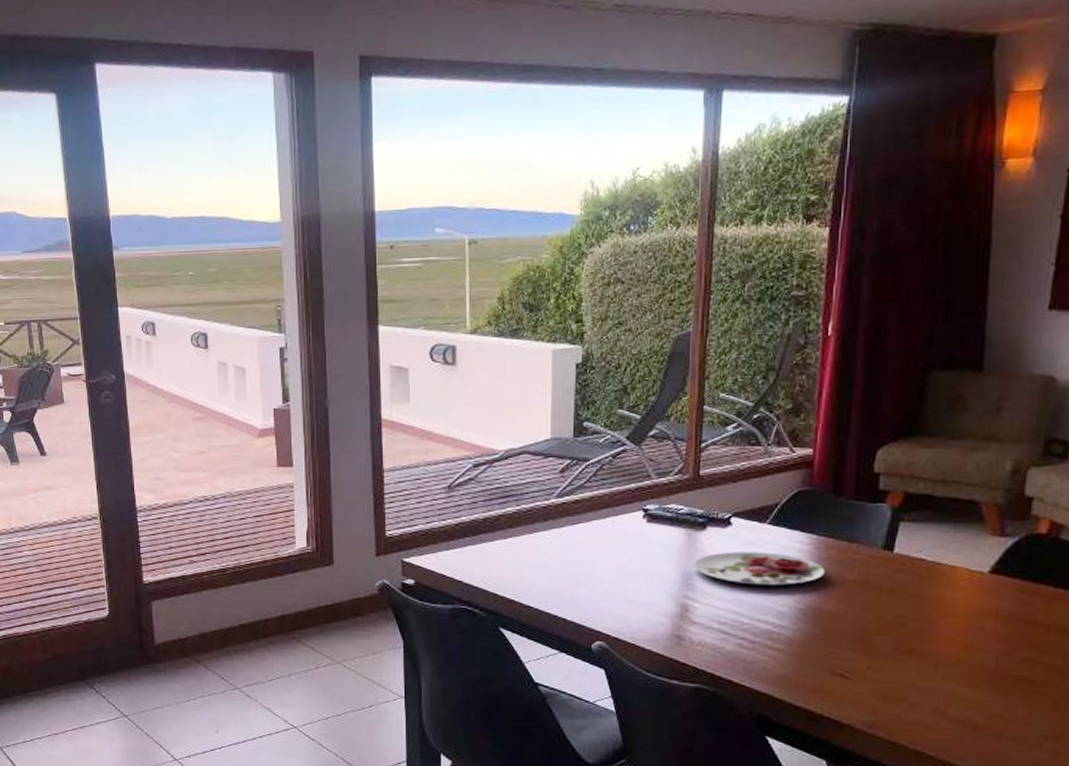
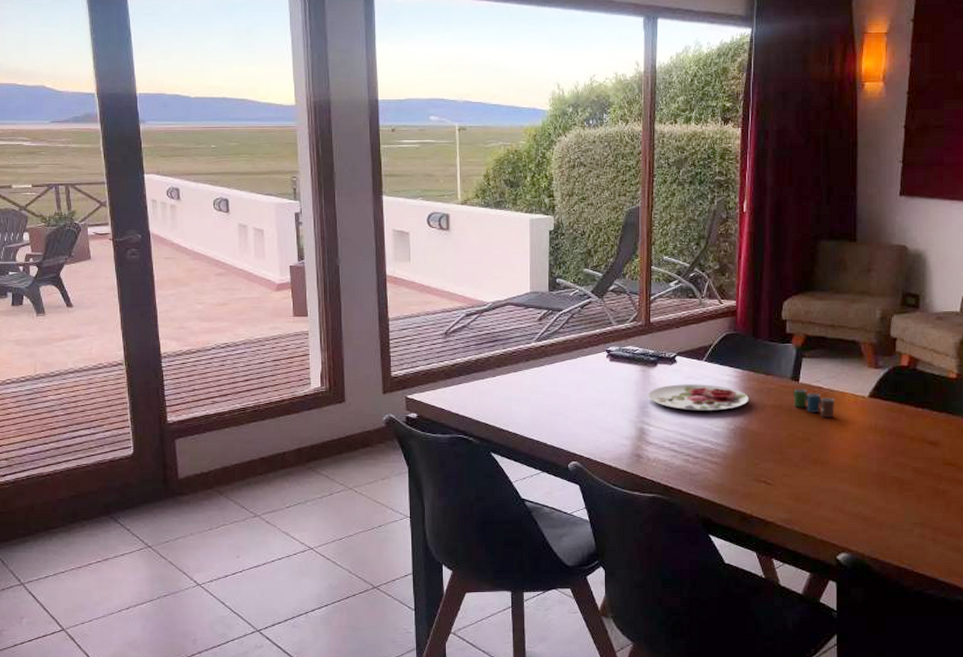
cup: none [883,560,942,597] -> present [792,388,836,417]

